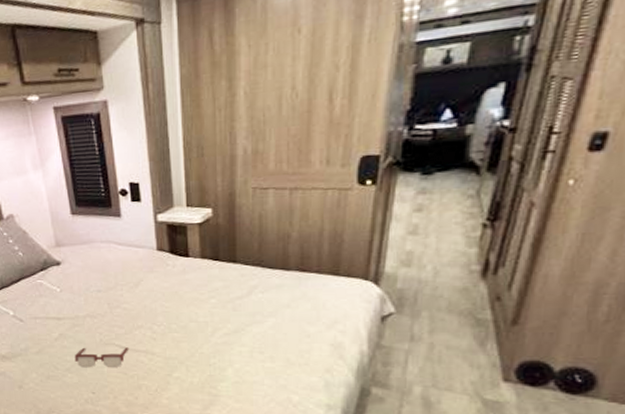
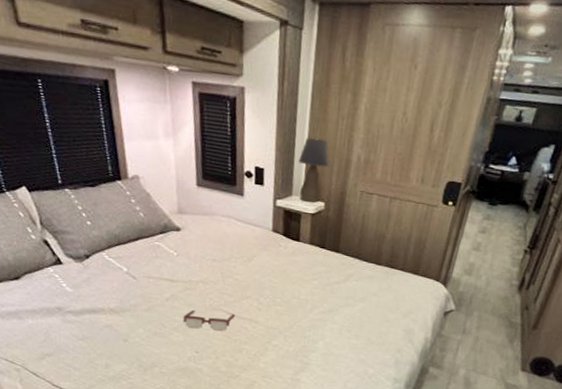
table lamp: none [176,138,211,212] -> present [298,138,329,203]

